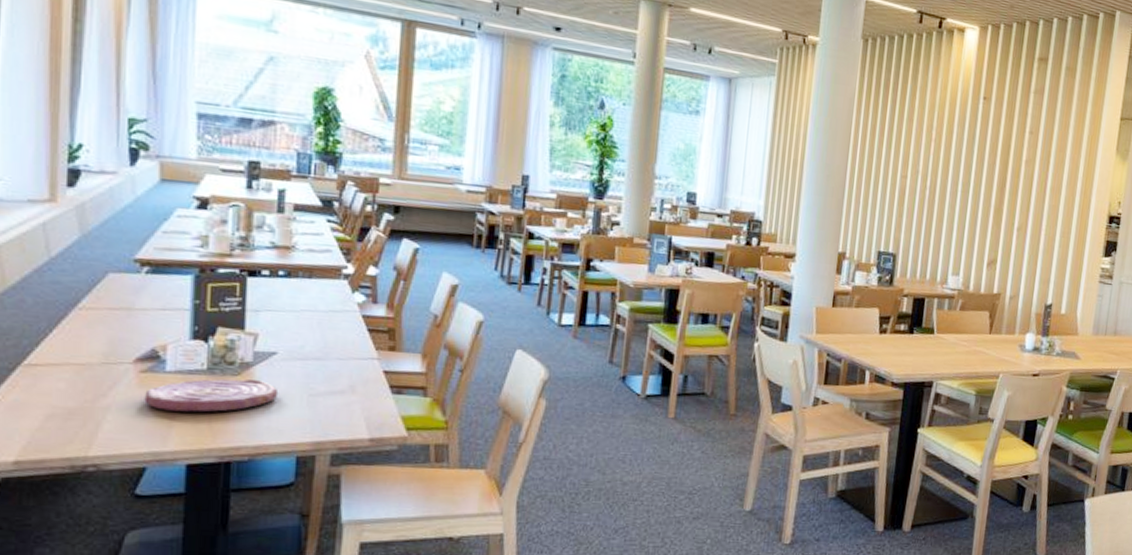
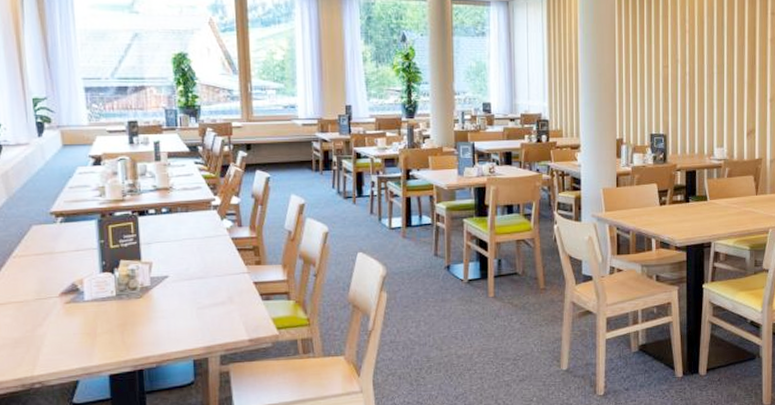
plate: present [144,378,279,413] -> none [71,300,174,333]

